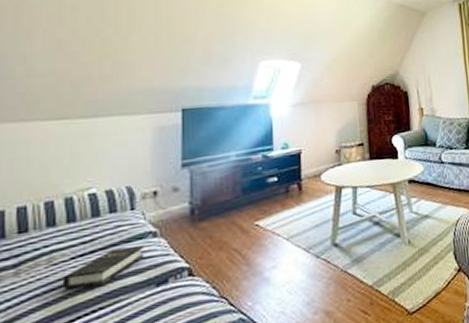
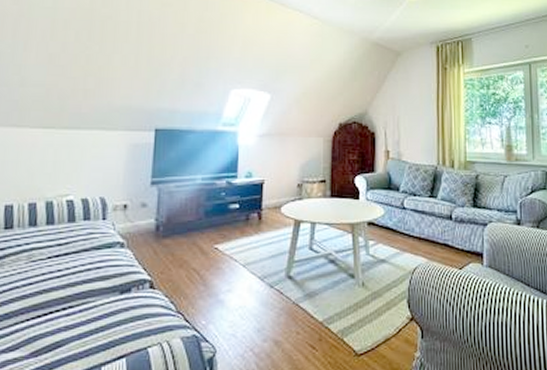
hardback book: present [62,244,144,290] -> none [38,253,112,286]

